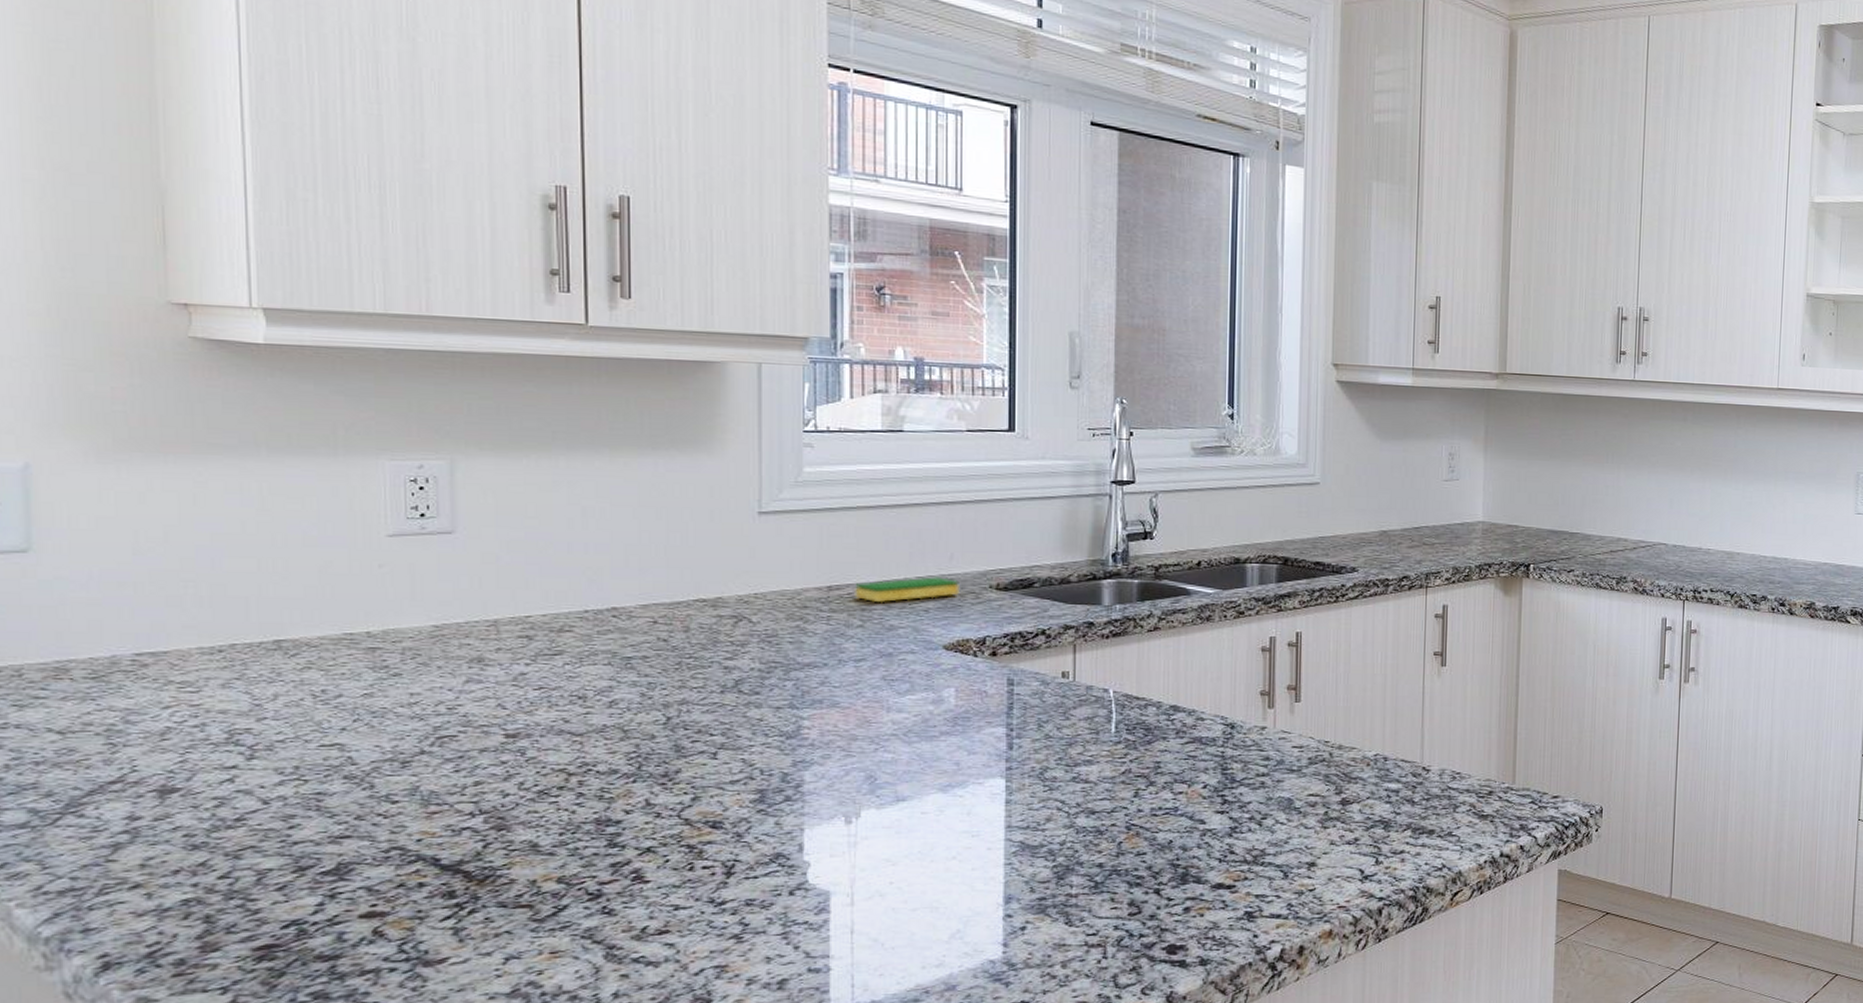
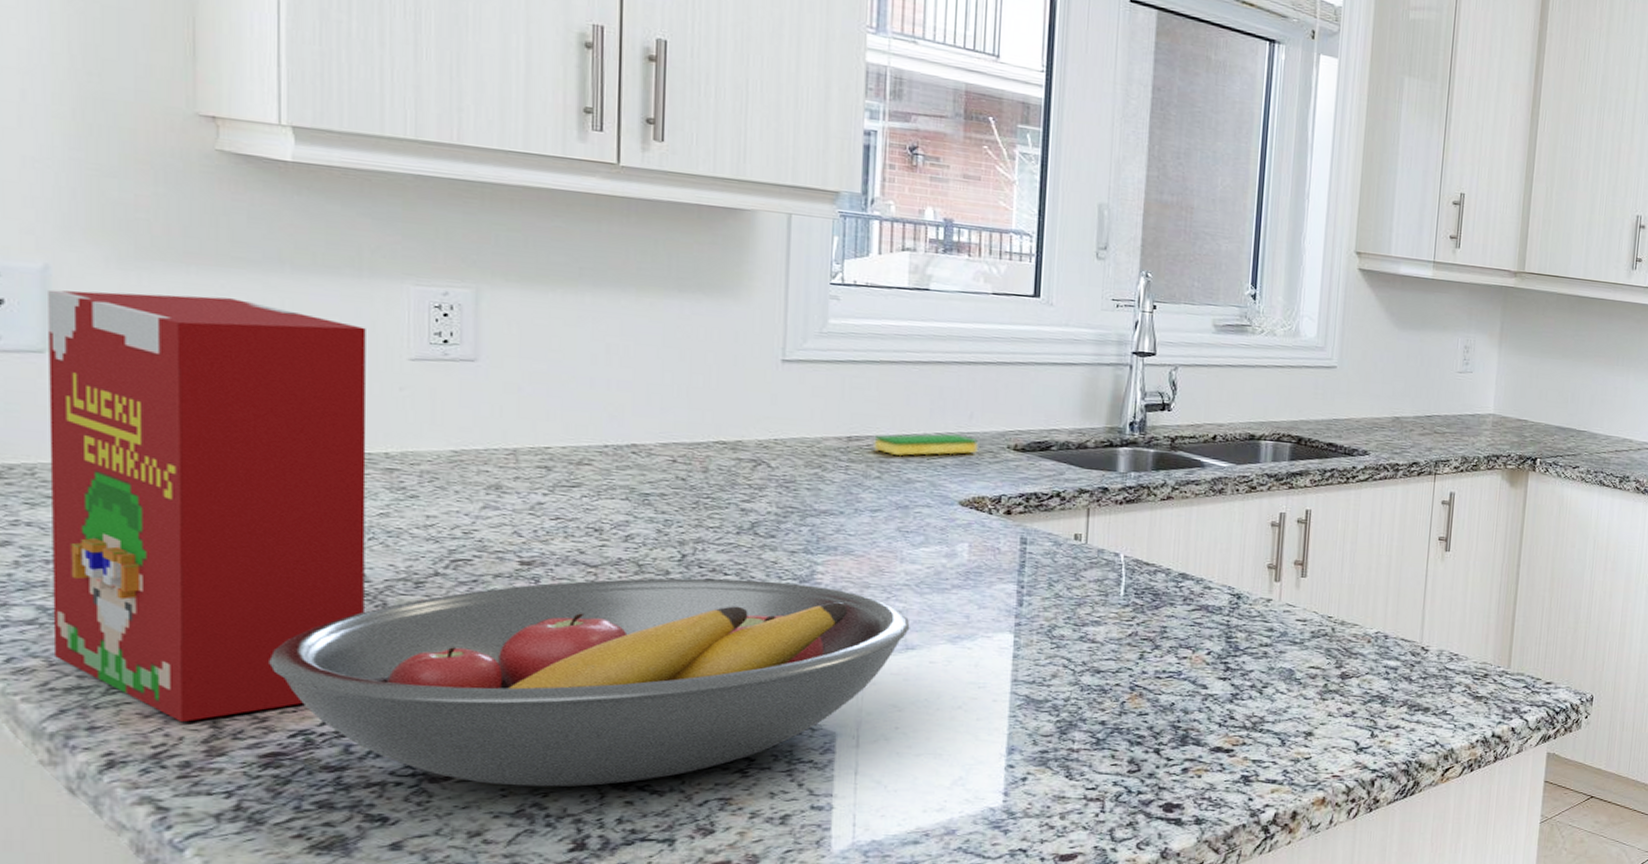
cereal box: none [27,485,352,920] -> present [46,289,367,723]
fruit bowl: none [259,739,900,965] -> present [269,578,910,787]

